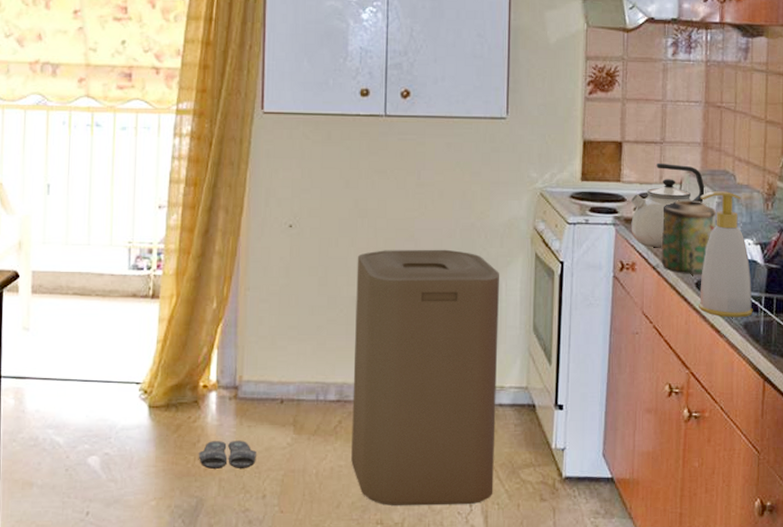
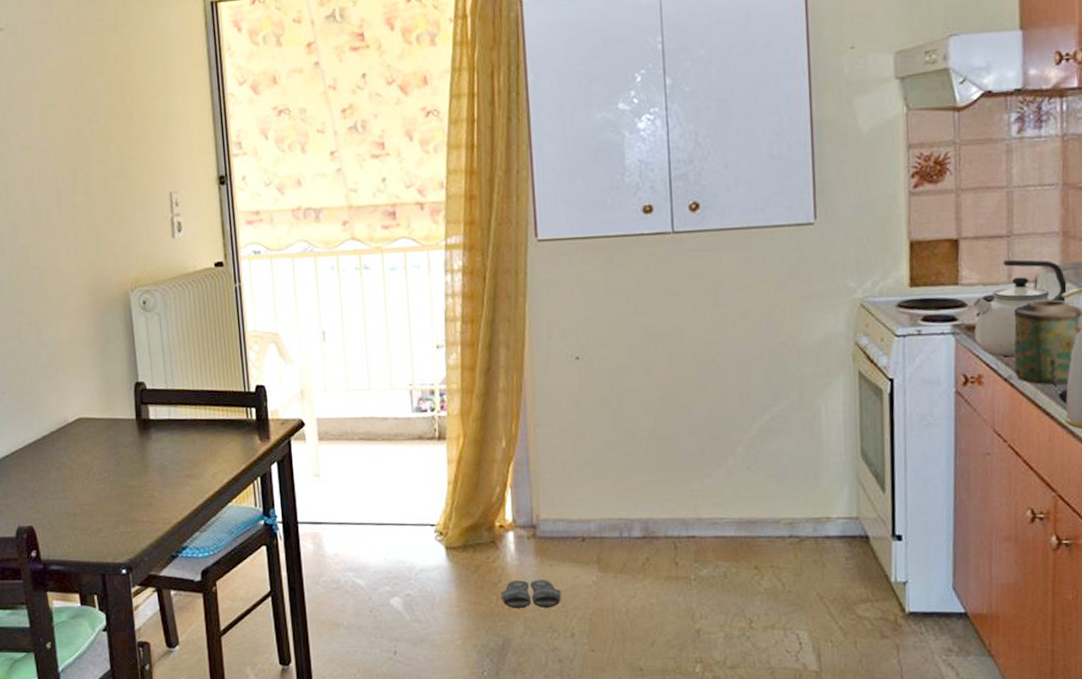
trash can: present [351,249,500,505] -> none [653,372,825,644]

